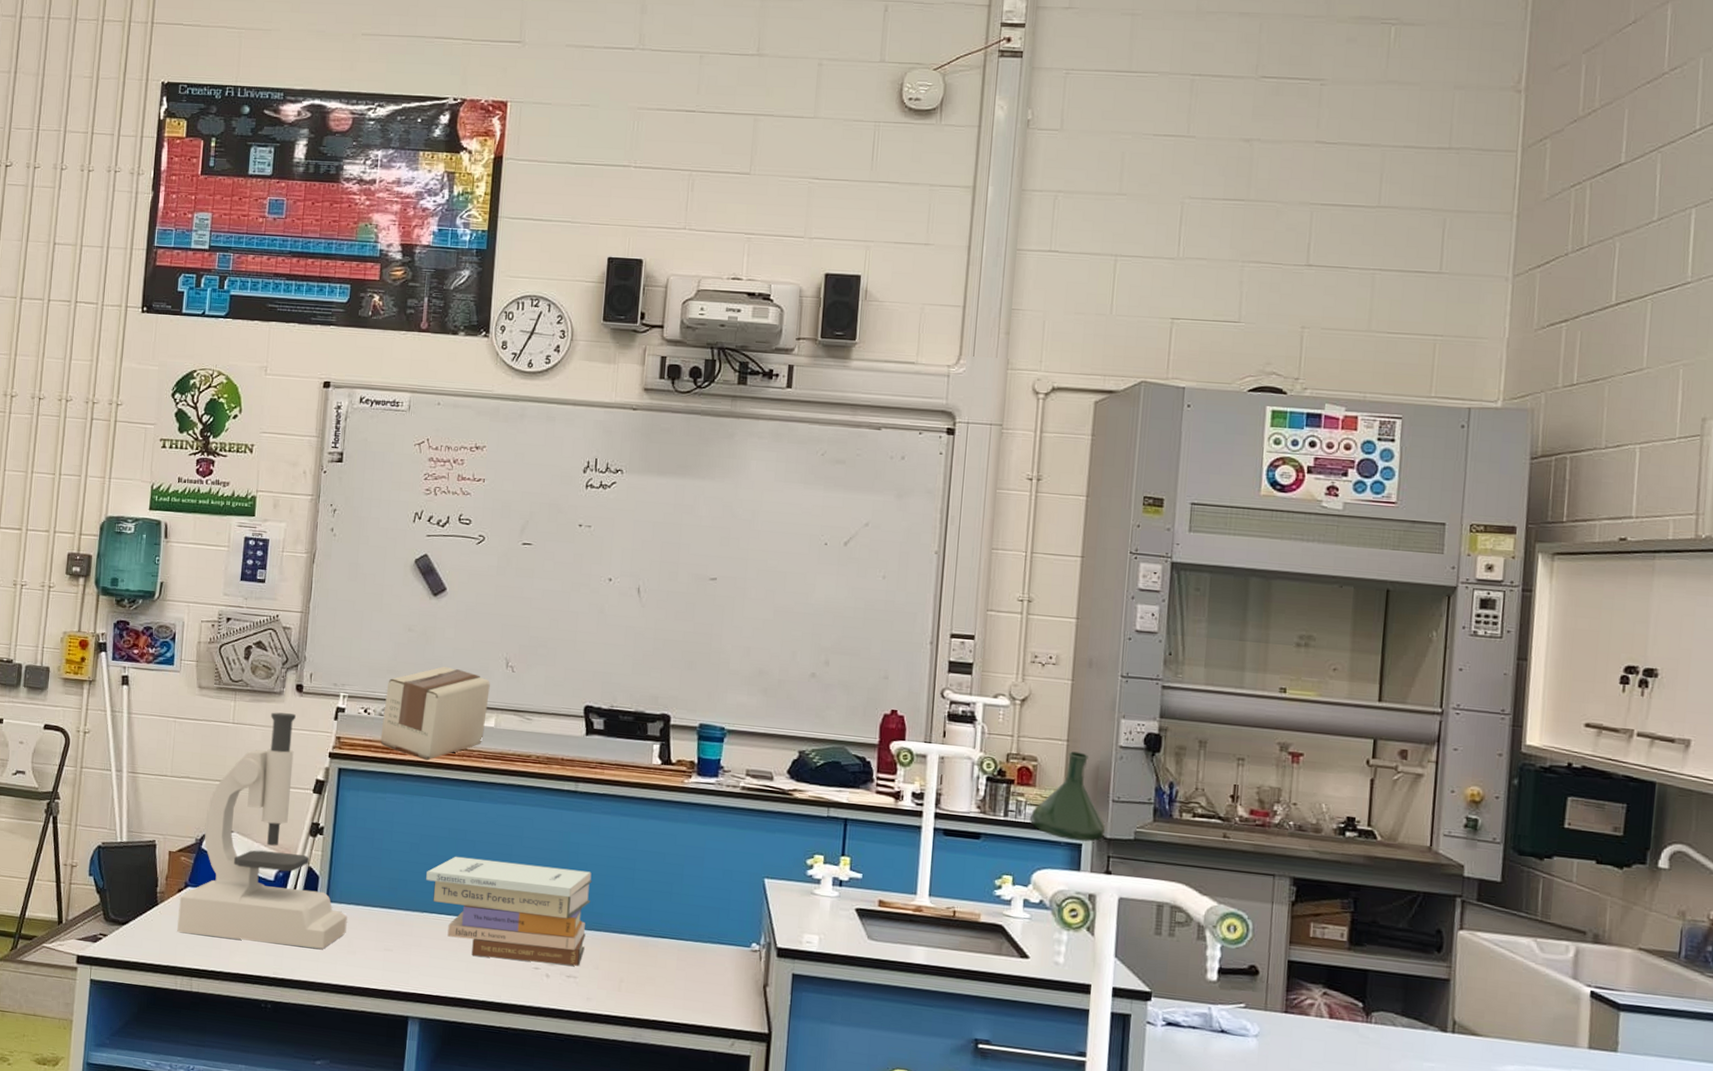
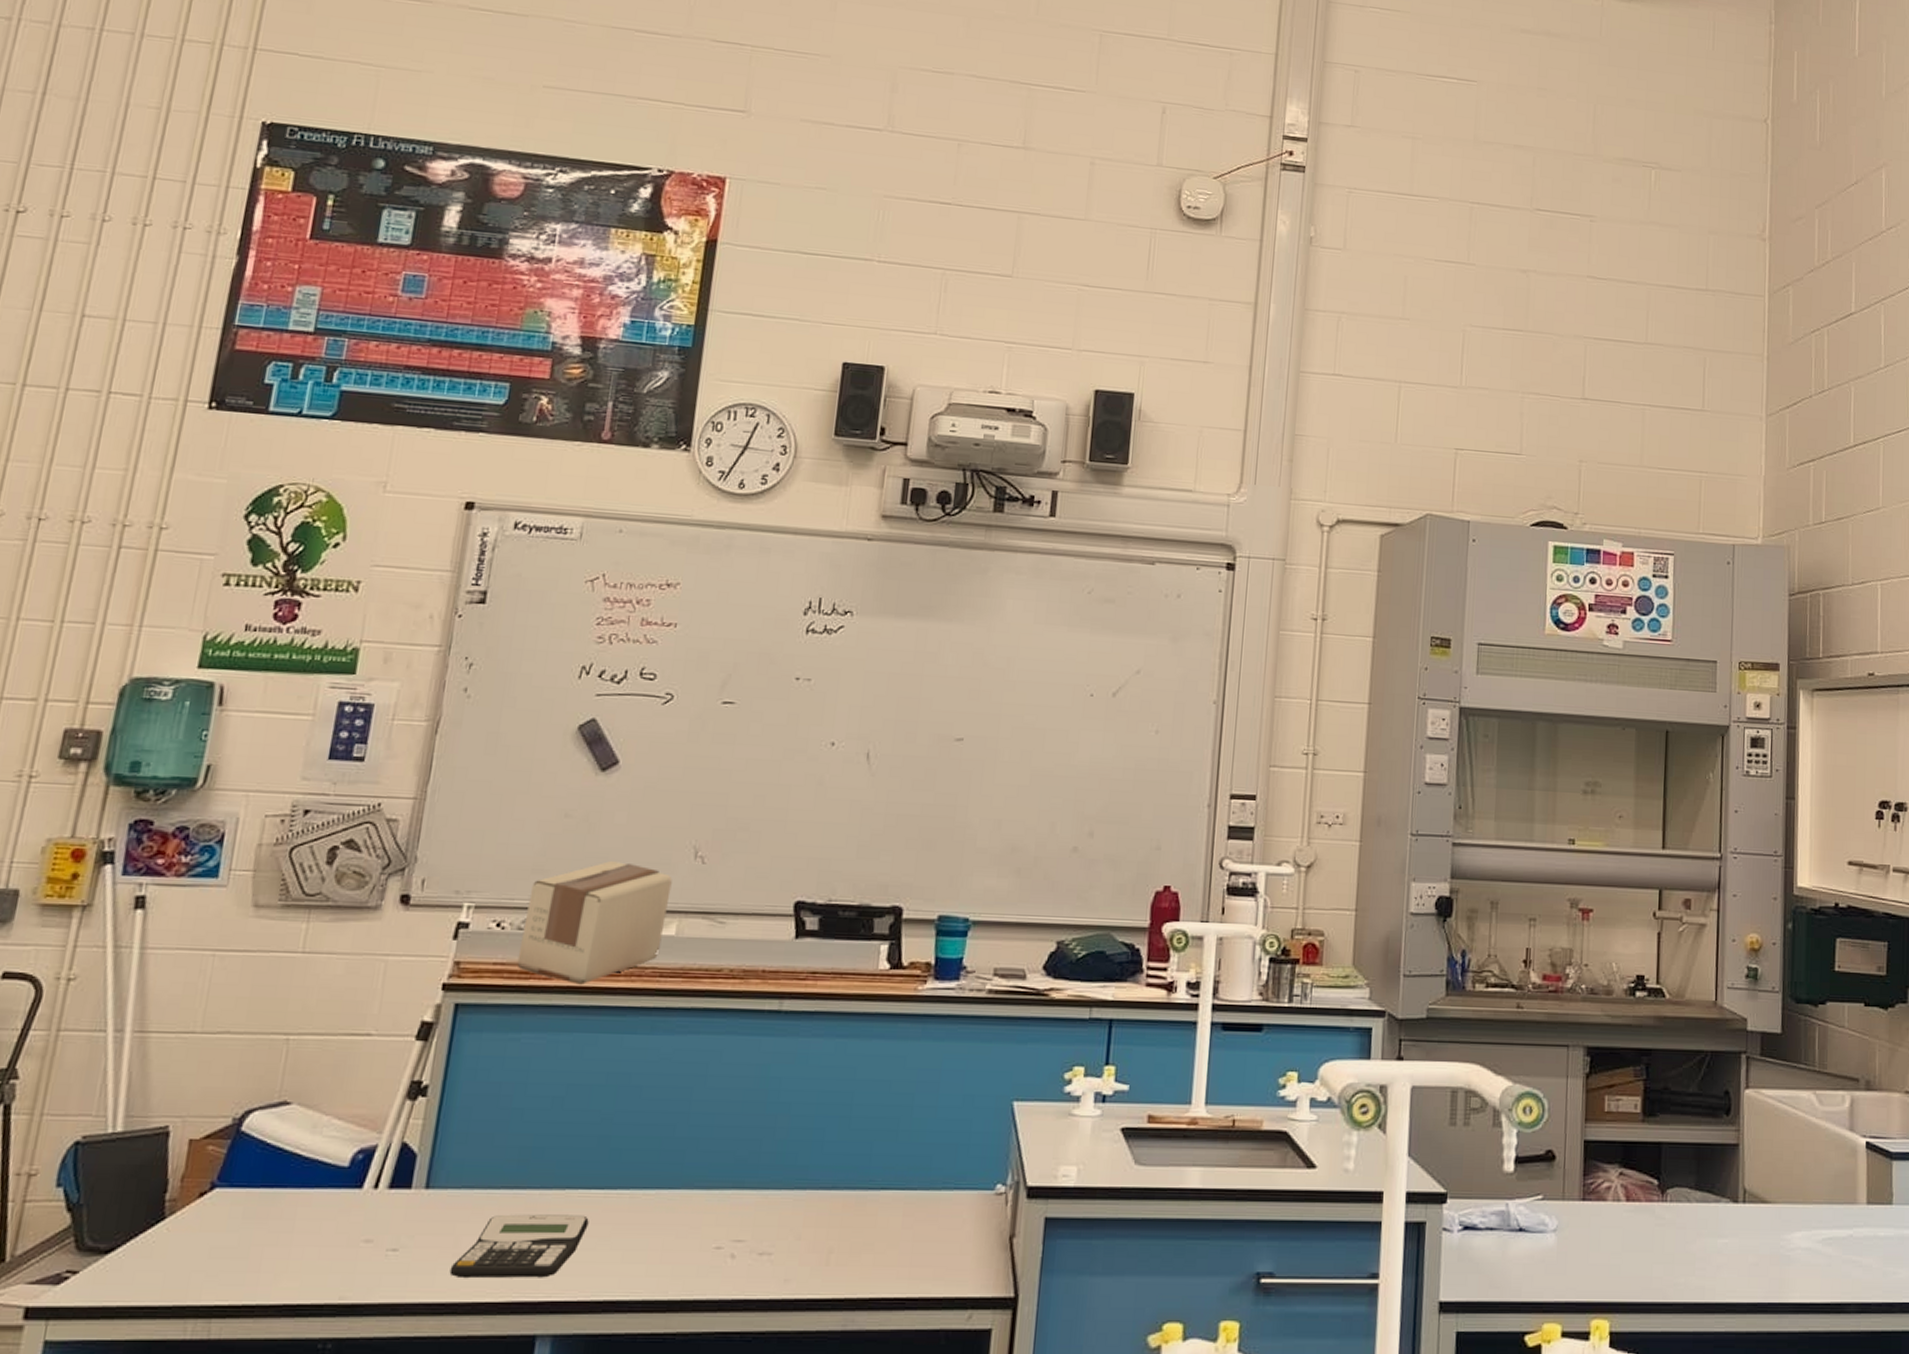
microscope: present [177,712,347,949] -> none [193,934,456,1256]
calculator: none [346,926,441,976] -> present [449,1214,589,1279]
books: present [426,856,592,966] -> none [571,1108,797,1241]
flask: present [1030,751,1106,842] -> none [1317,922,1397,1025]

